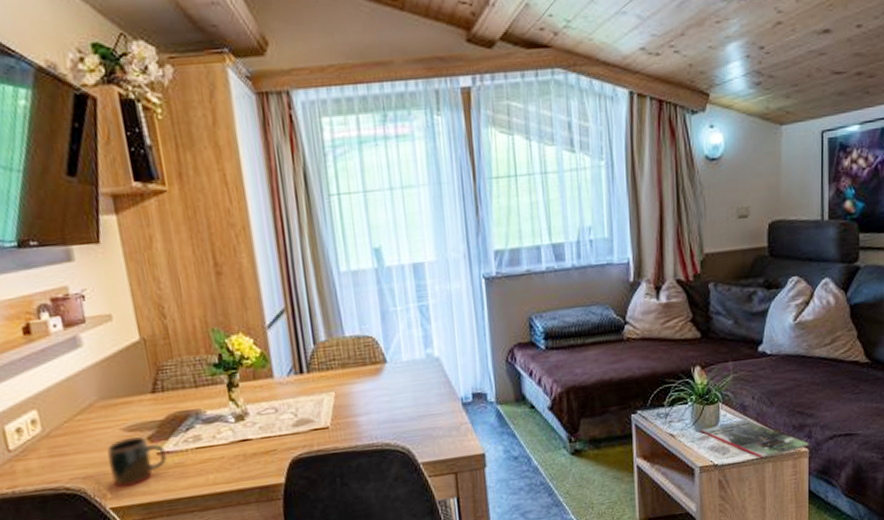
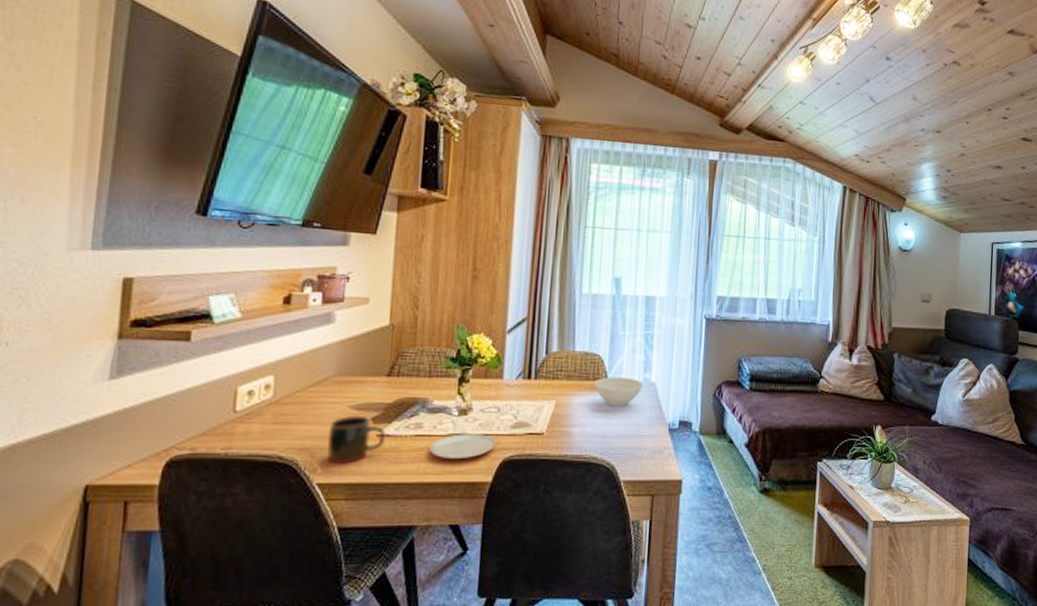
plate: none [214,436,281,467] -> present [430,434,495,460]
bowl: none [372,355,426,389] -> present [594,377,643,407]
magazine: present [700,419,809,459] -> none [876,481,970,522]

